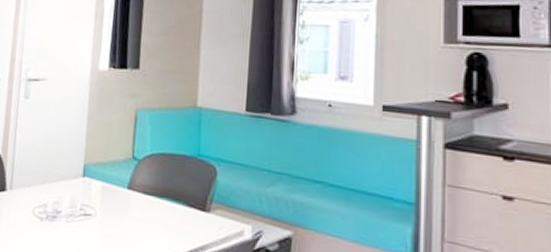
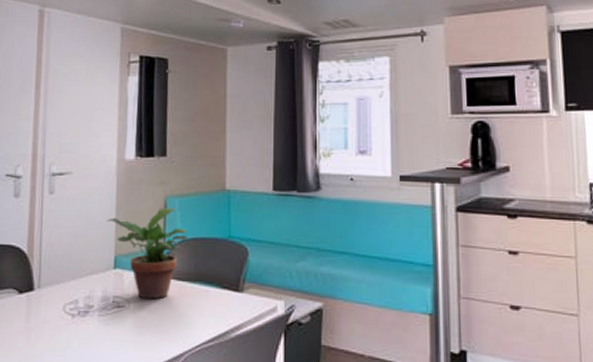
potted plant: none [77,120,157,211] -> present [106,208,188,300]

